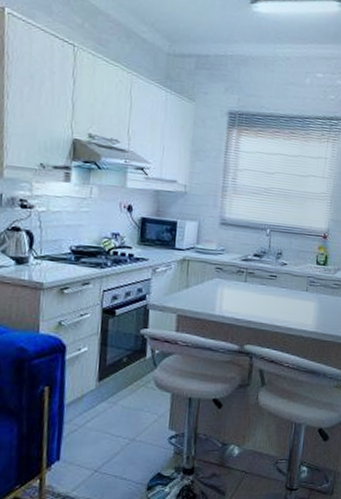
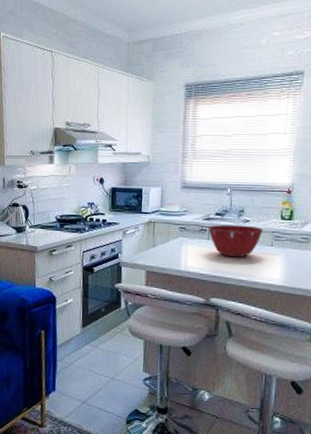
mixing bowl: none [246,267,300,302] -> present [208,224,264,258]

